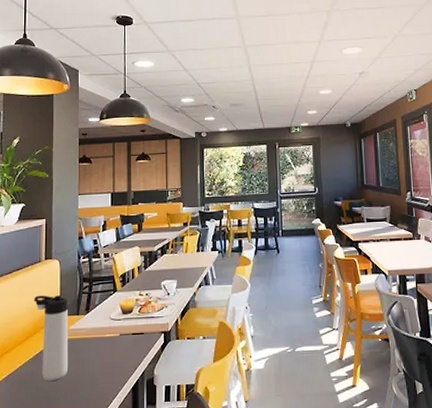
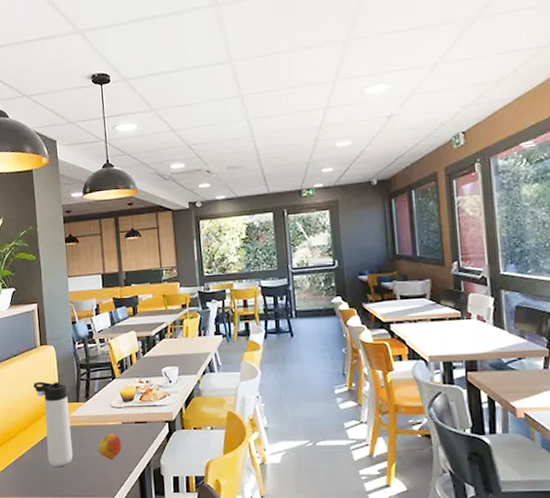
apple: none [94,345,118,371] -> present [98,433,123,459]

